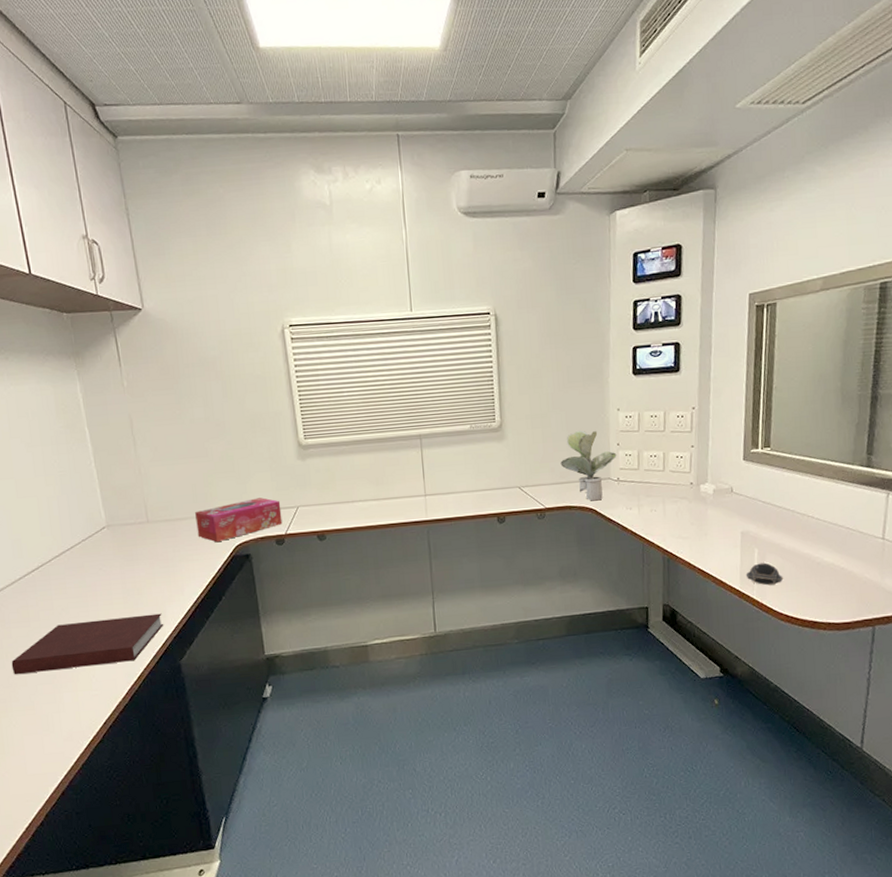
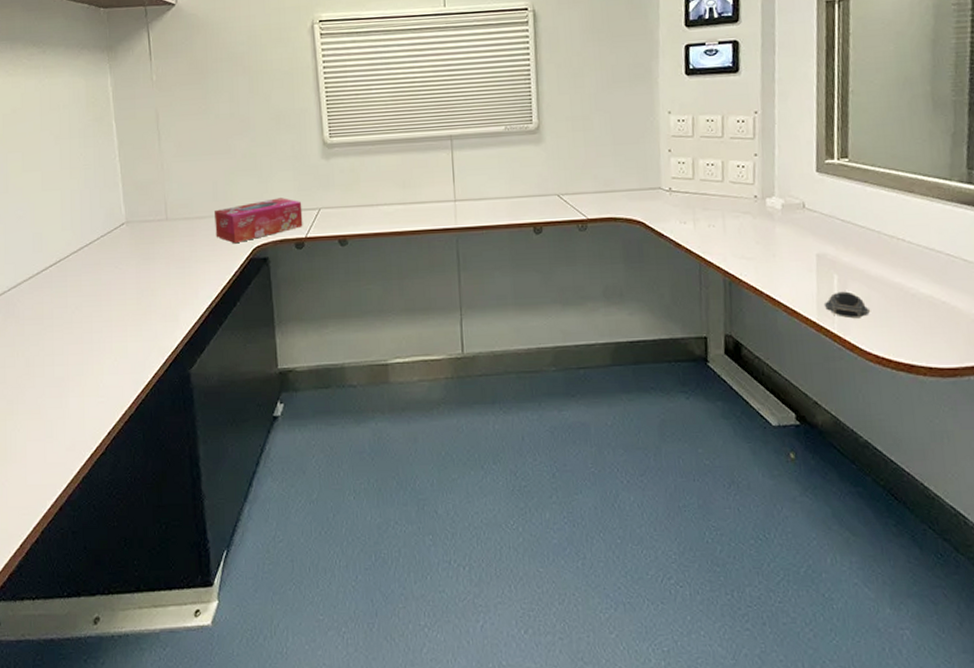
notebook: present [11,613,164,675] -> none [21,317,176,376]
potted plant: present [560,430,617,501] -> none [604,134,668,213]

